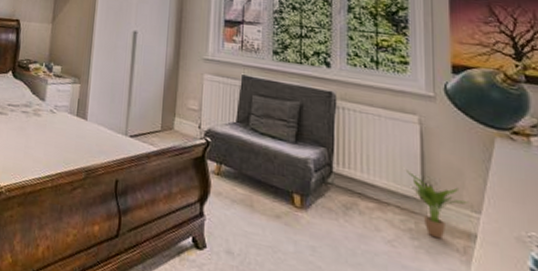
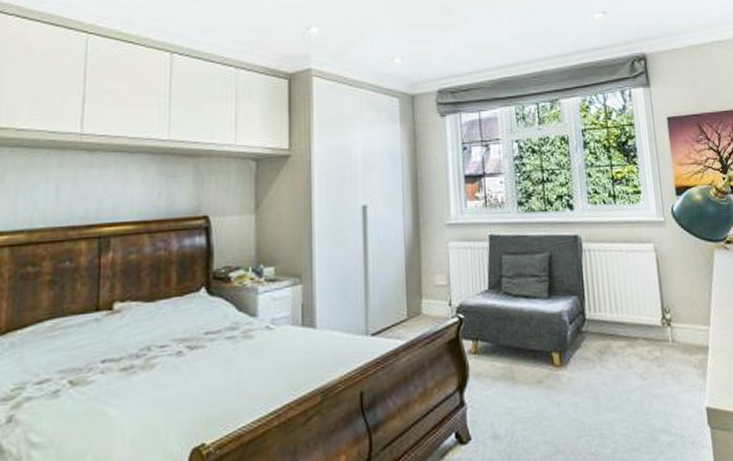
potted plant: present [407,170,469,239] -> none [649,299,700,360]

